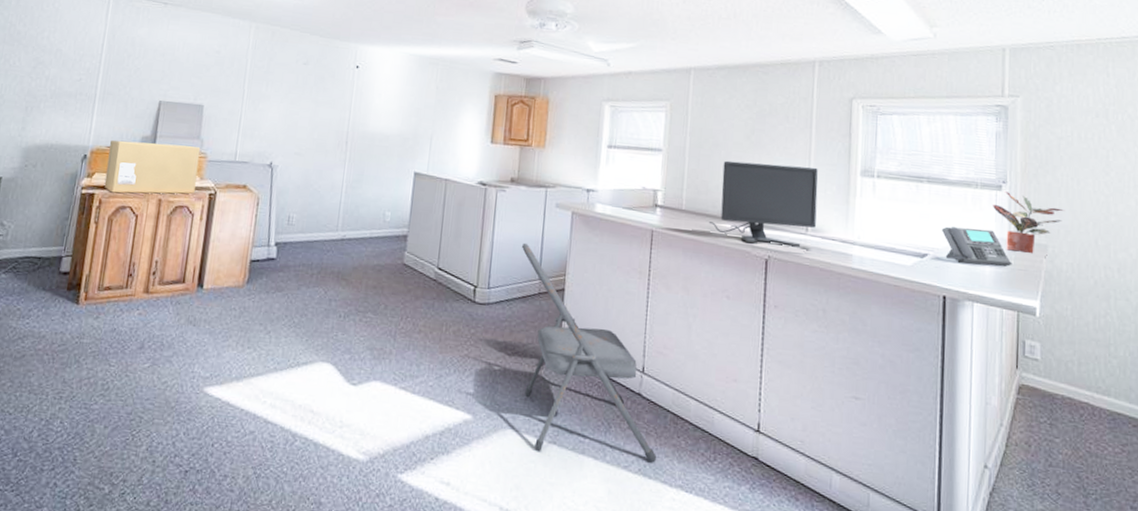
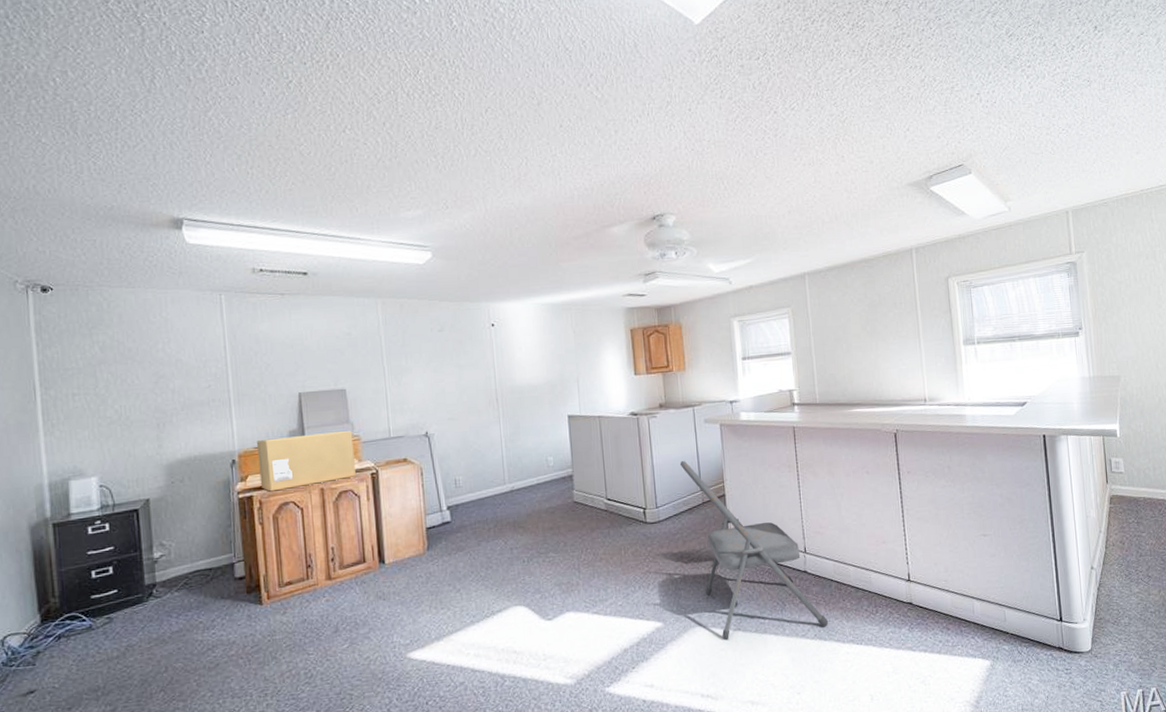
computer monitor: present [708,160,818,248] -> none [841,344,932,422]
phone: present [941,226,1012,268] -> none [1035,371,1094,405]
potted plant: present [992,191,1065,254] -> none [1072,336,1130,387]

